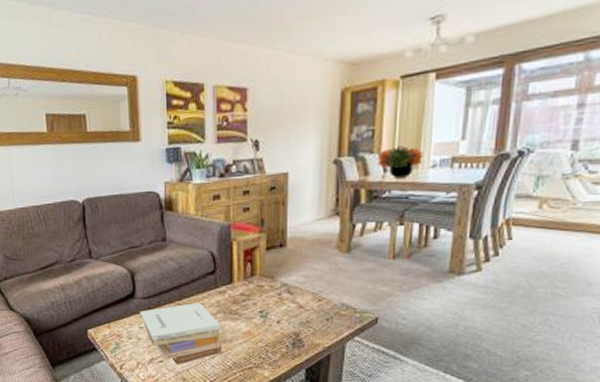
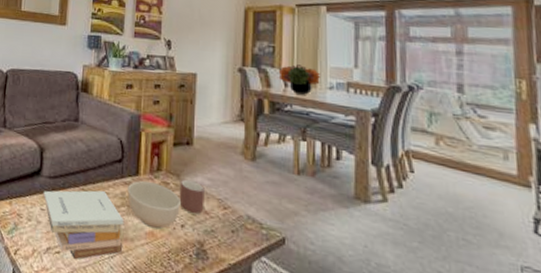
bowl: none [223,287,276,328] -> present [127,180,181,229]
mug: none [274,279,299,310] -> present [179,179,205,215]

